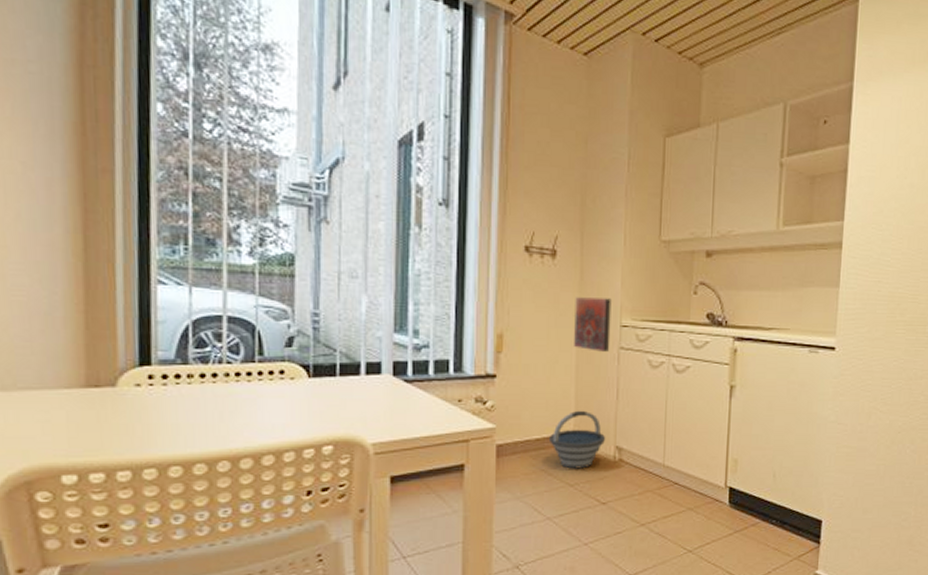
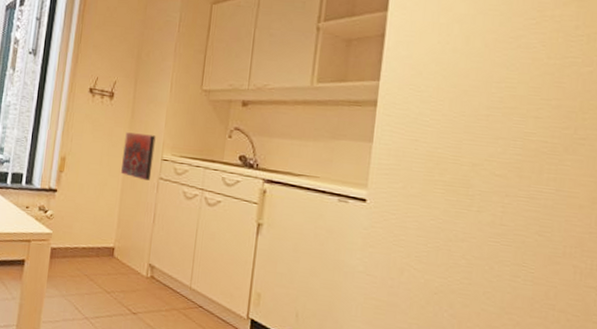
bucket: present [549,410,606,469] -> none [93,227,141,280]

